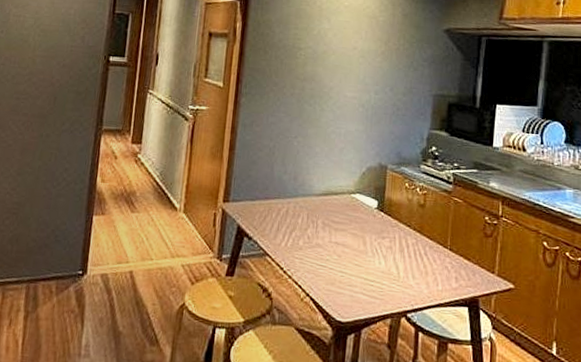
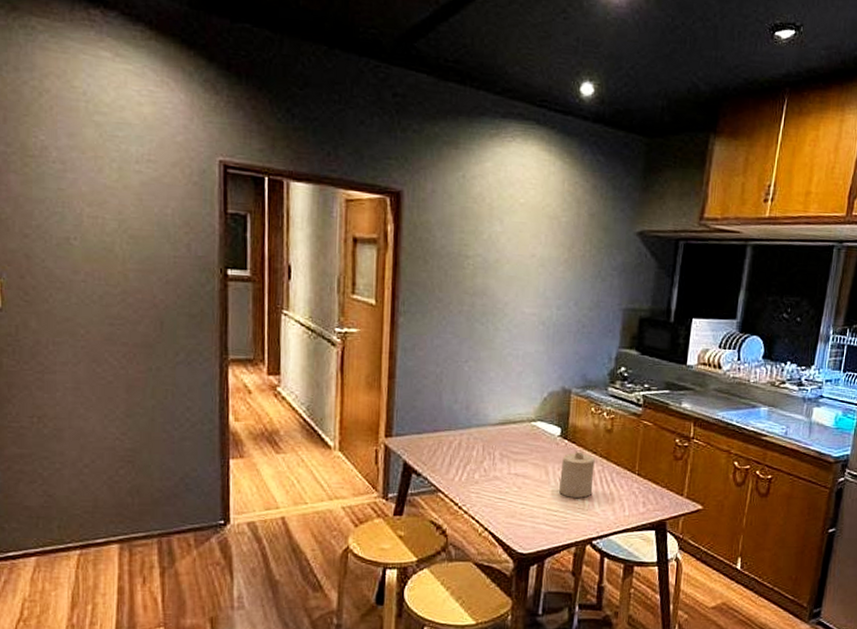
candle: none [376,224,409,270] -> present [559,451,595,498]

